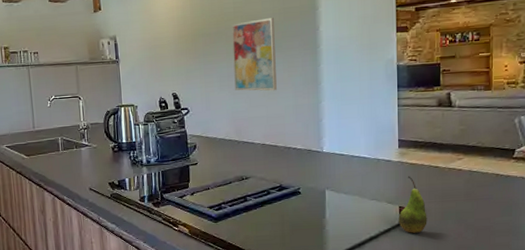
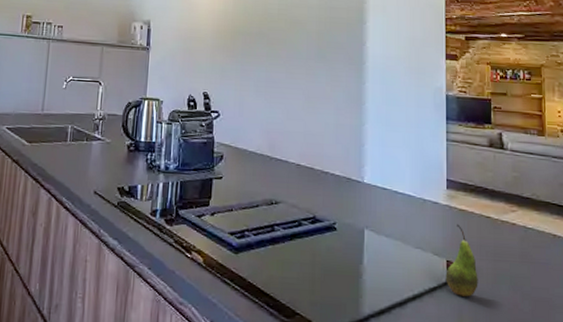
wall art: present [232,18,277,91] -> none [272,25,319,105]

